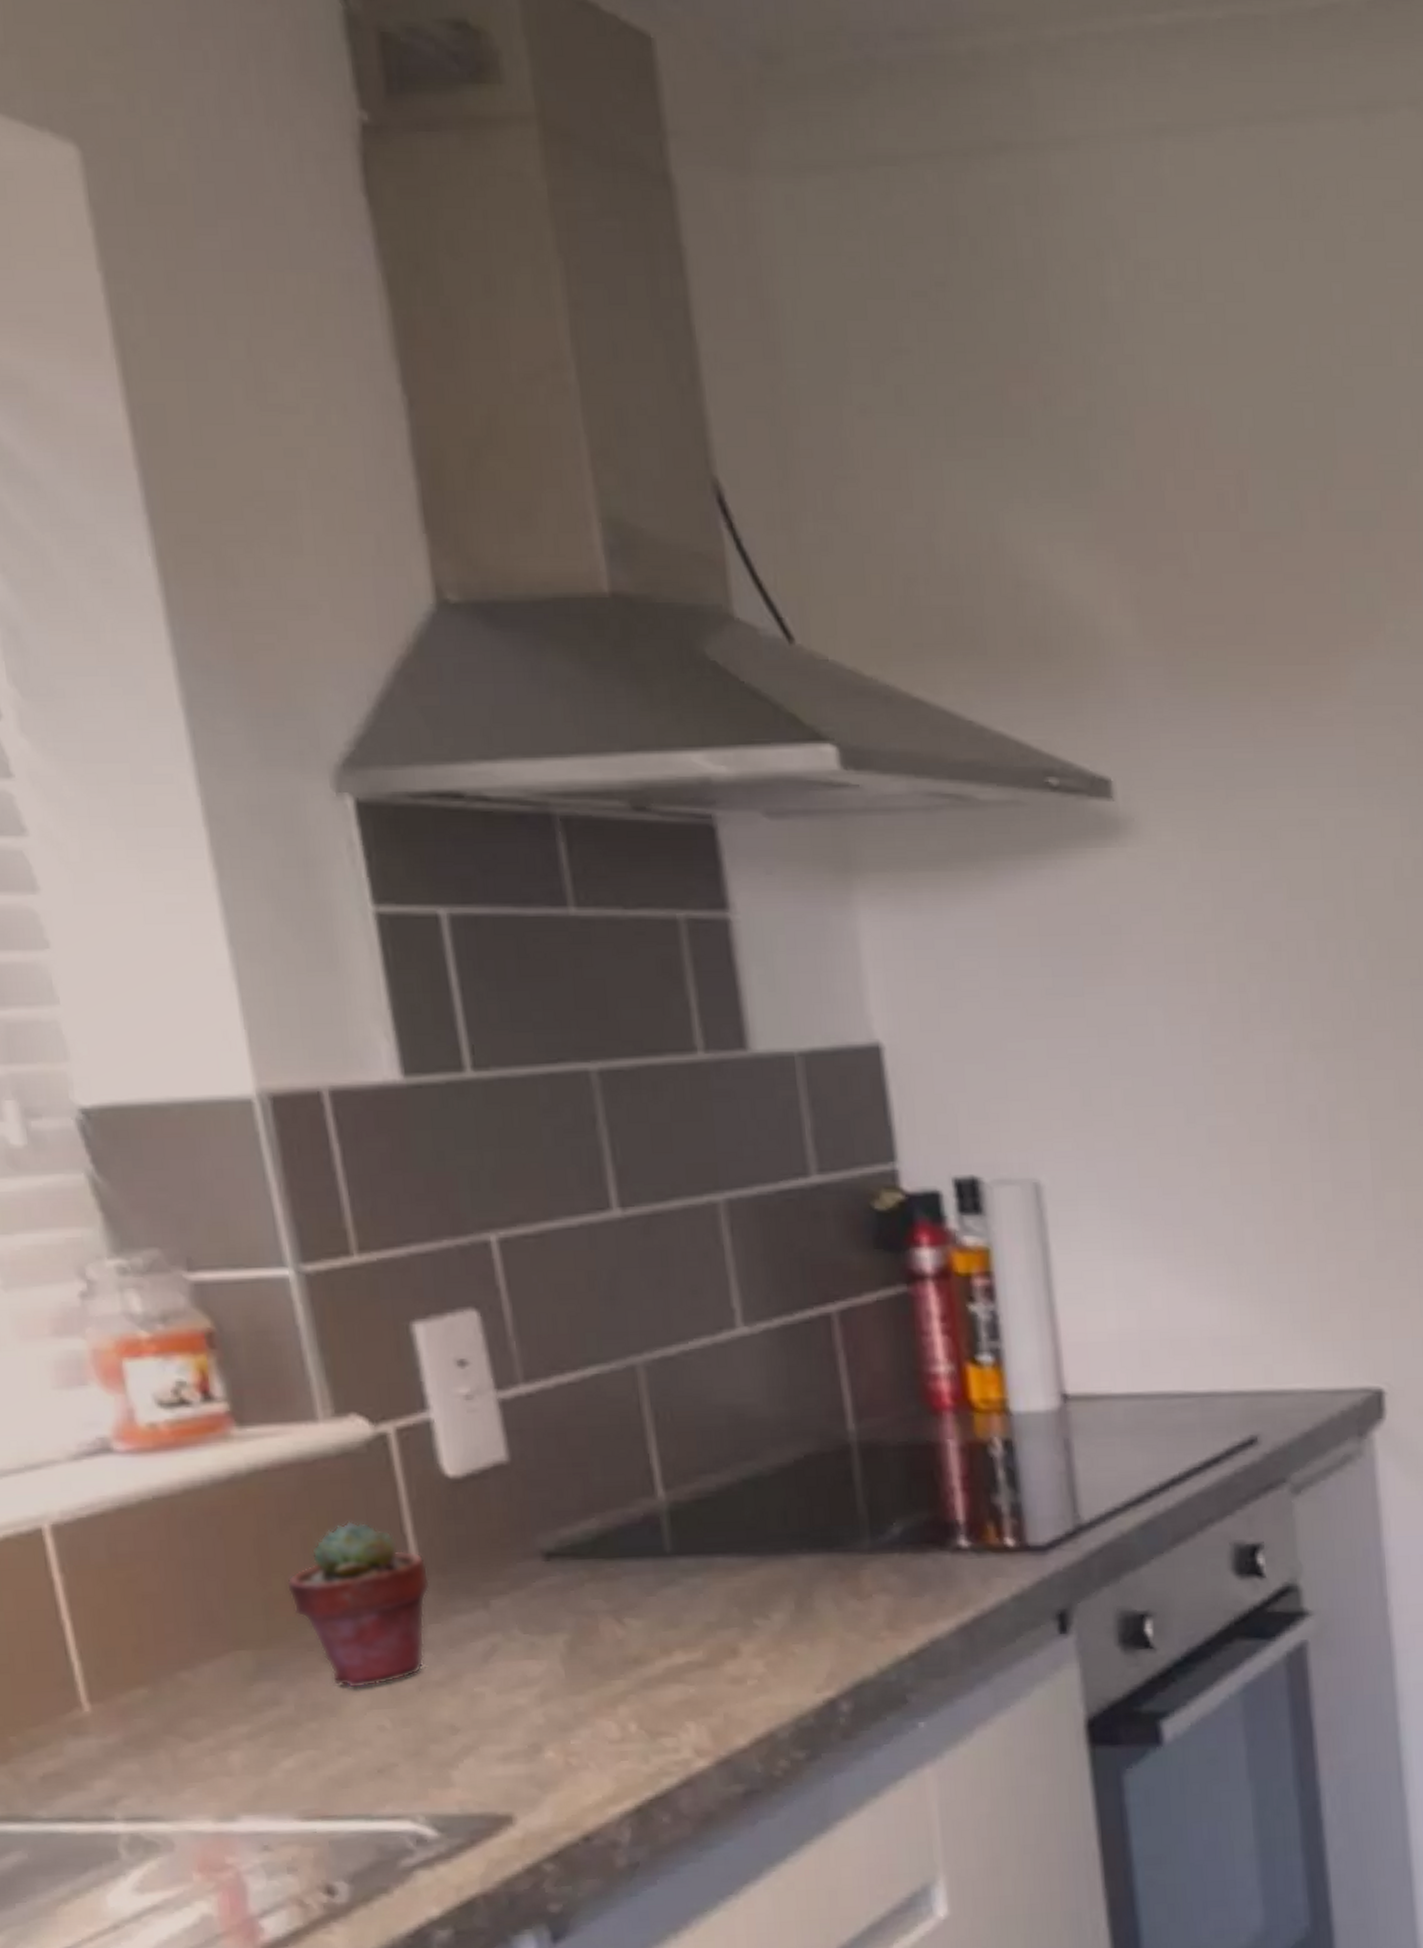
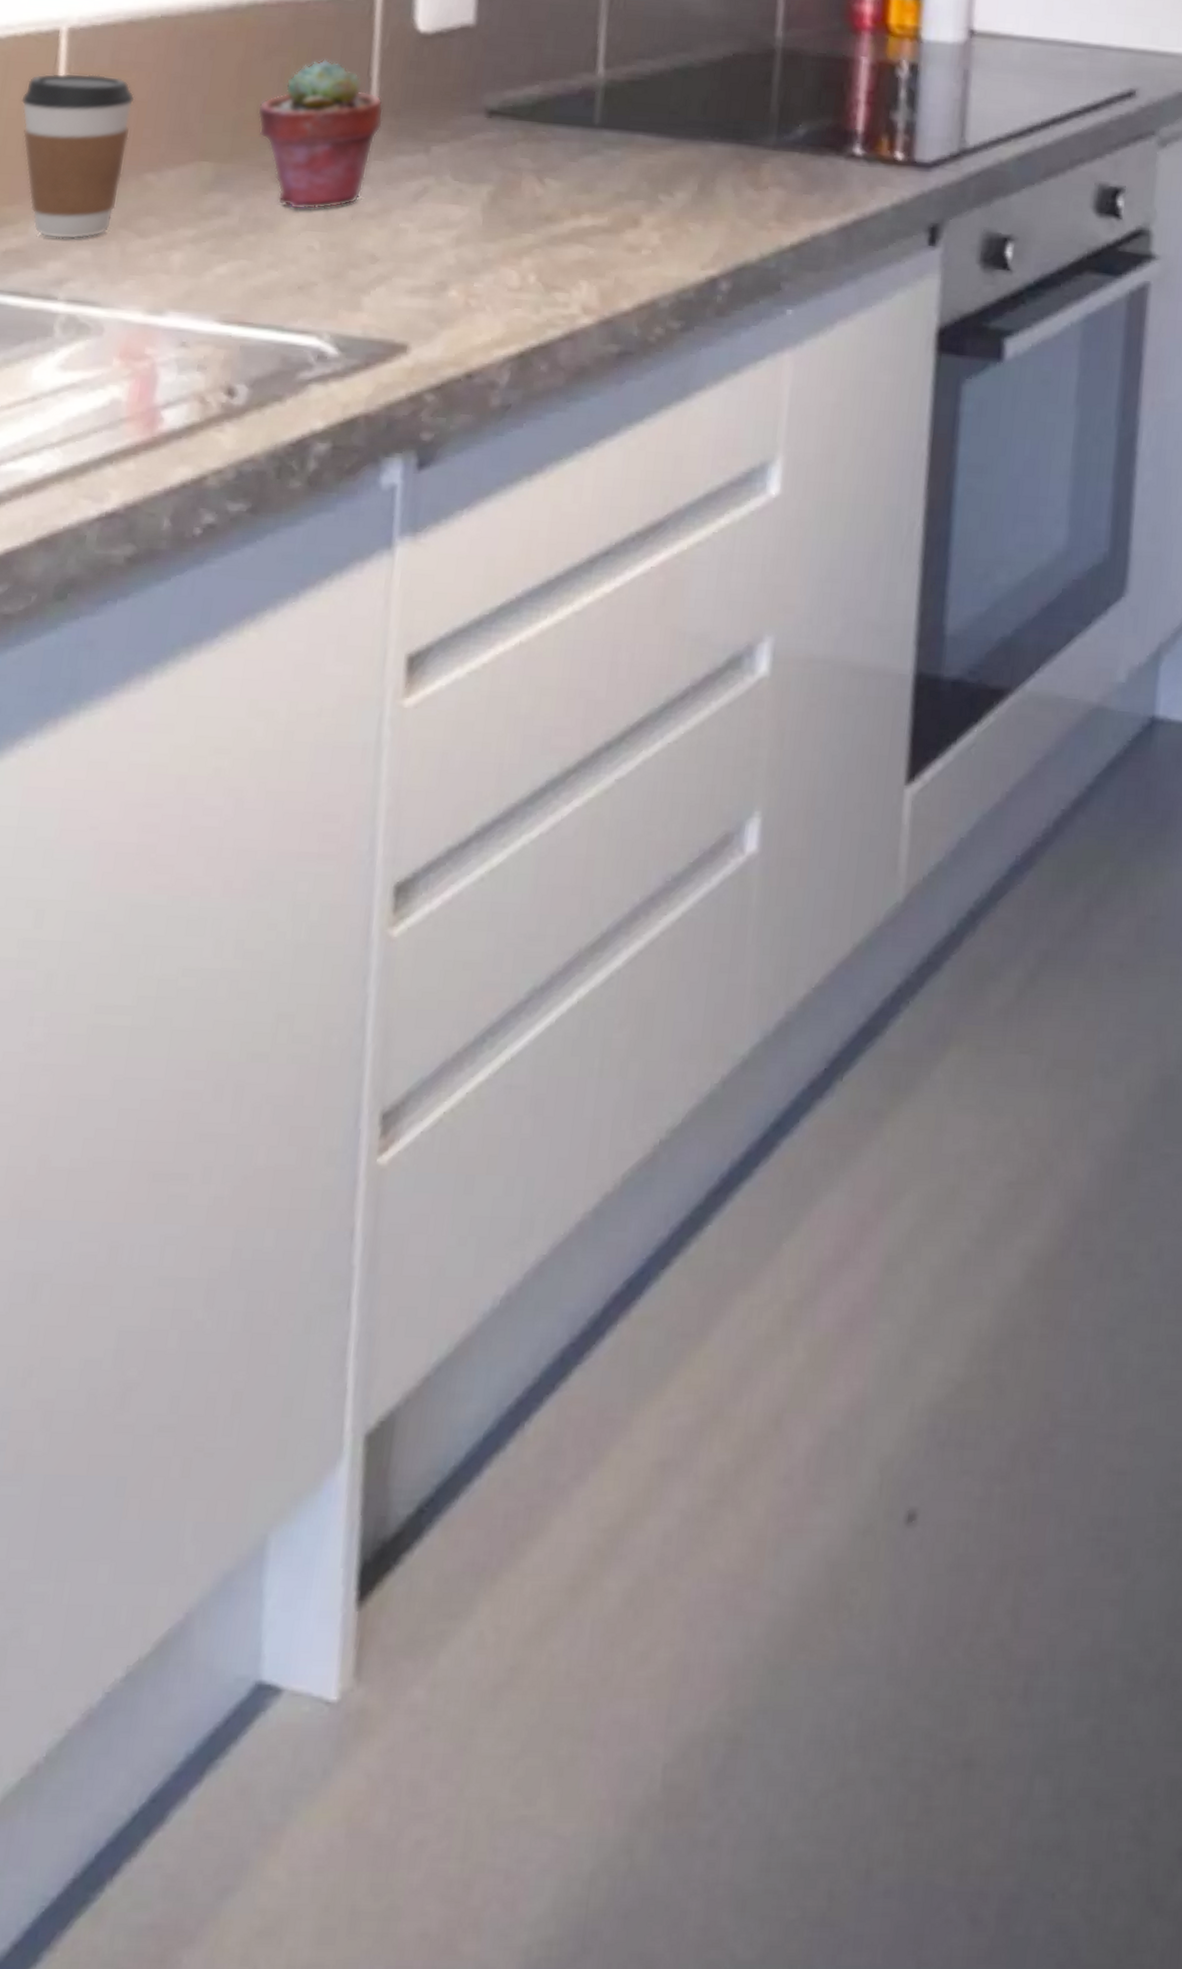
coffee cup: none [18,1571,155,1756] -> present [21,73,135,239]

